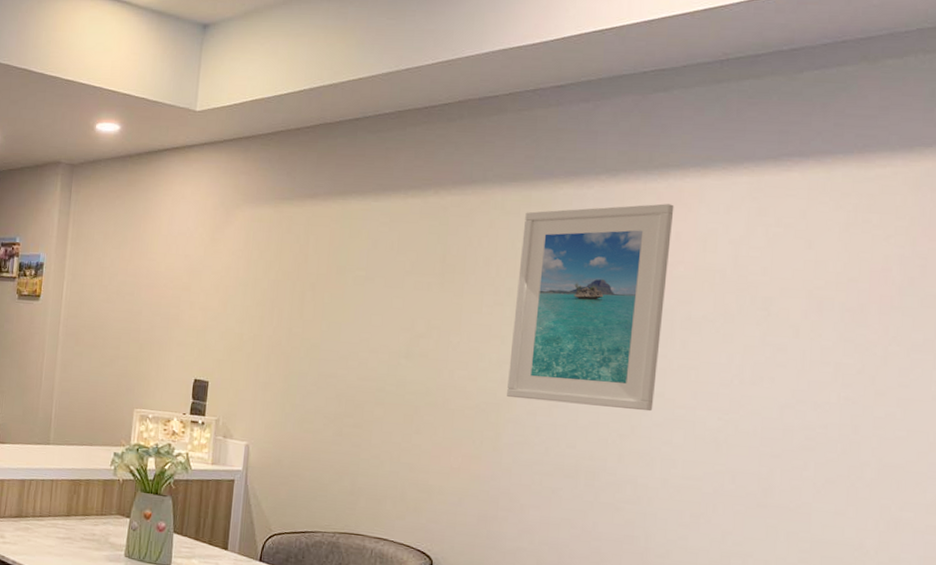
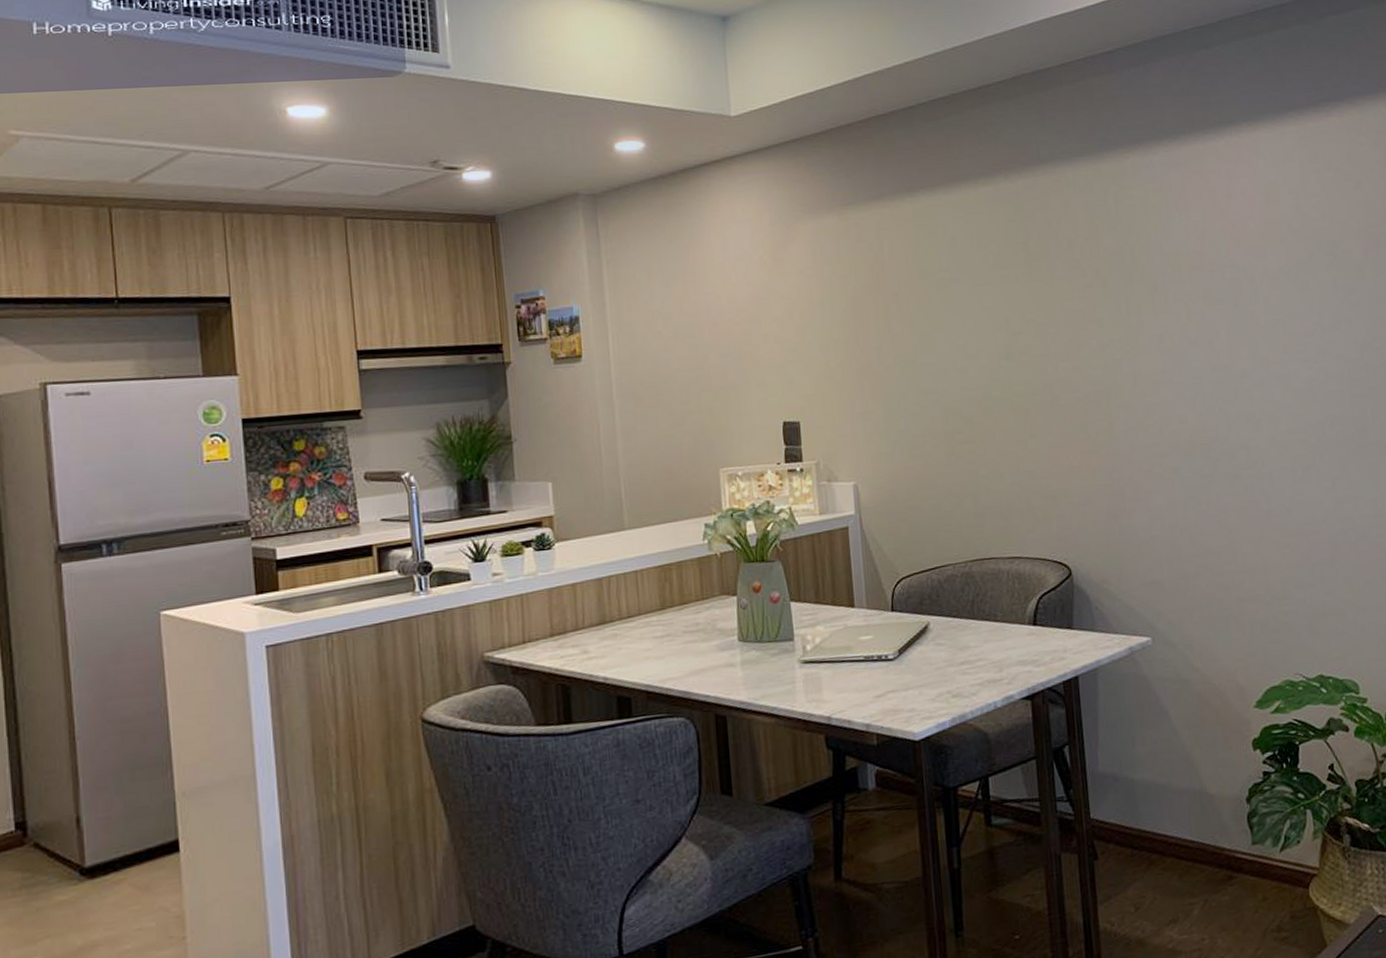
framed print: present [507,203,674,412] -> none [1098,161,1251,383]

